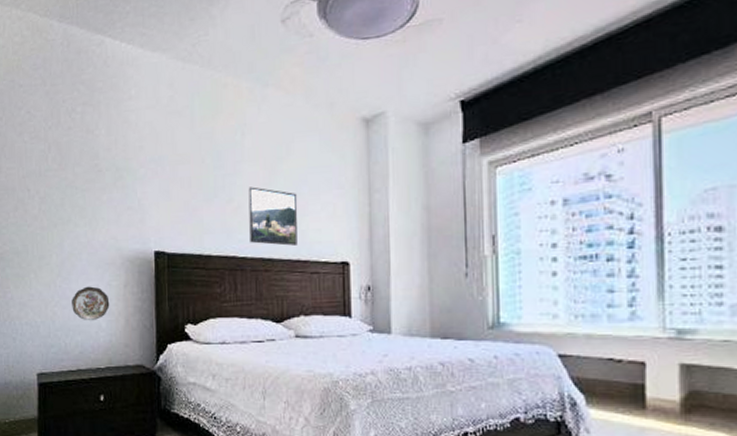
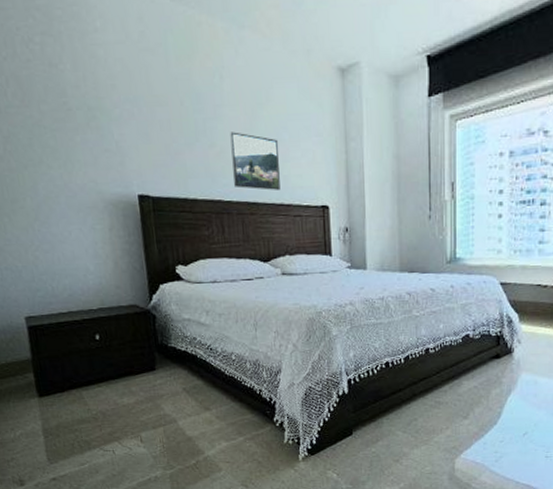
decorative plate: present [72,286,110,321] -> none [53,230,96,265]

